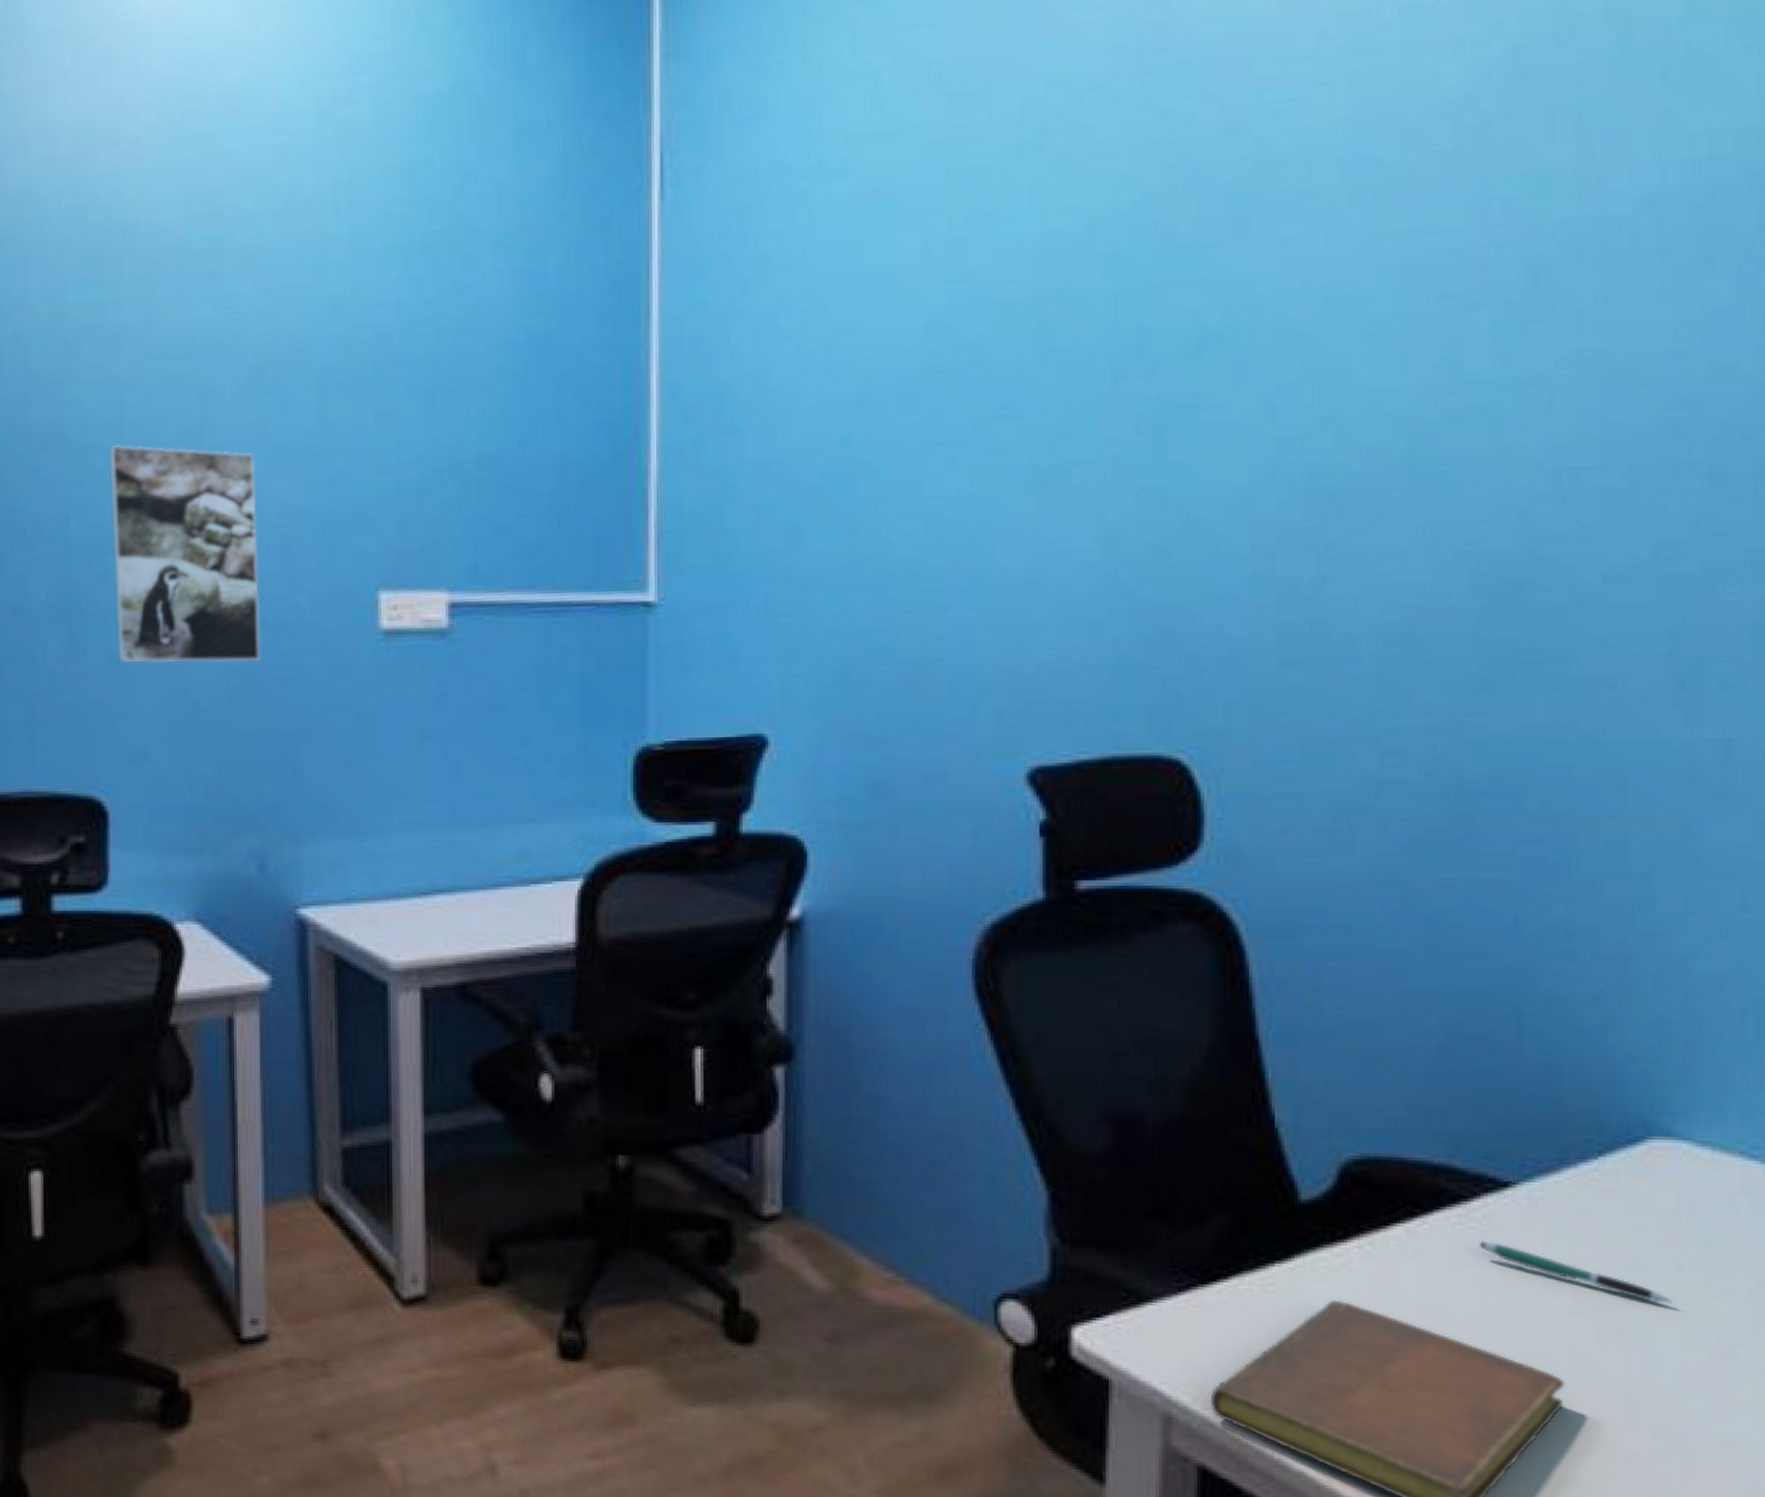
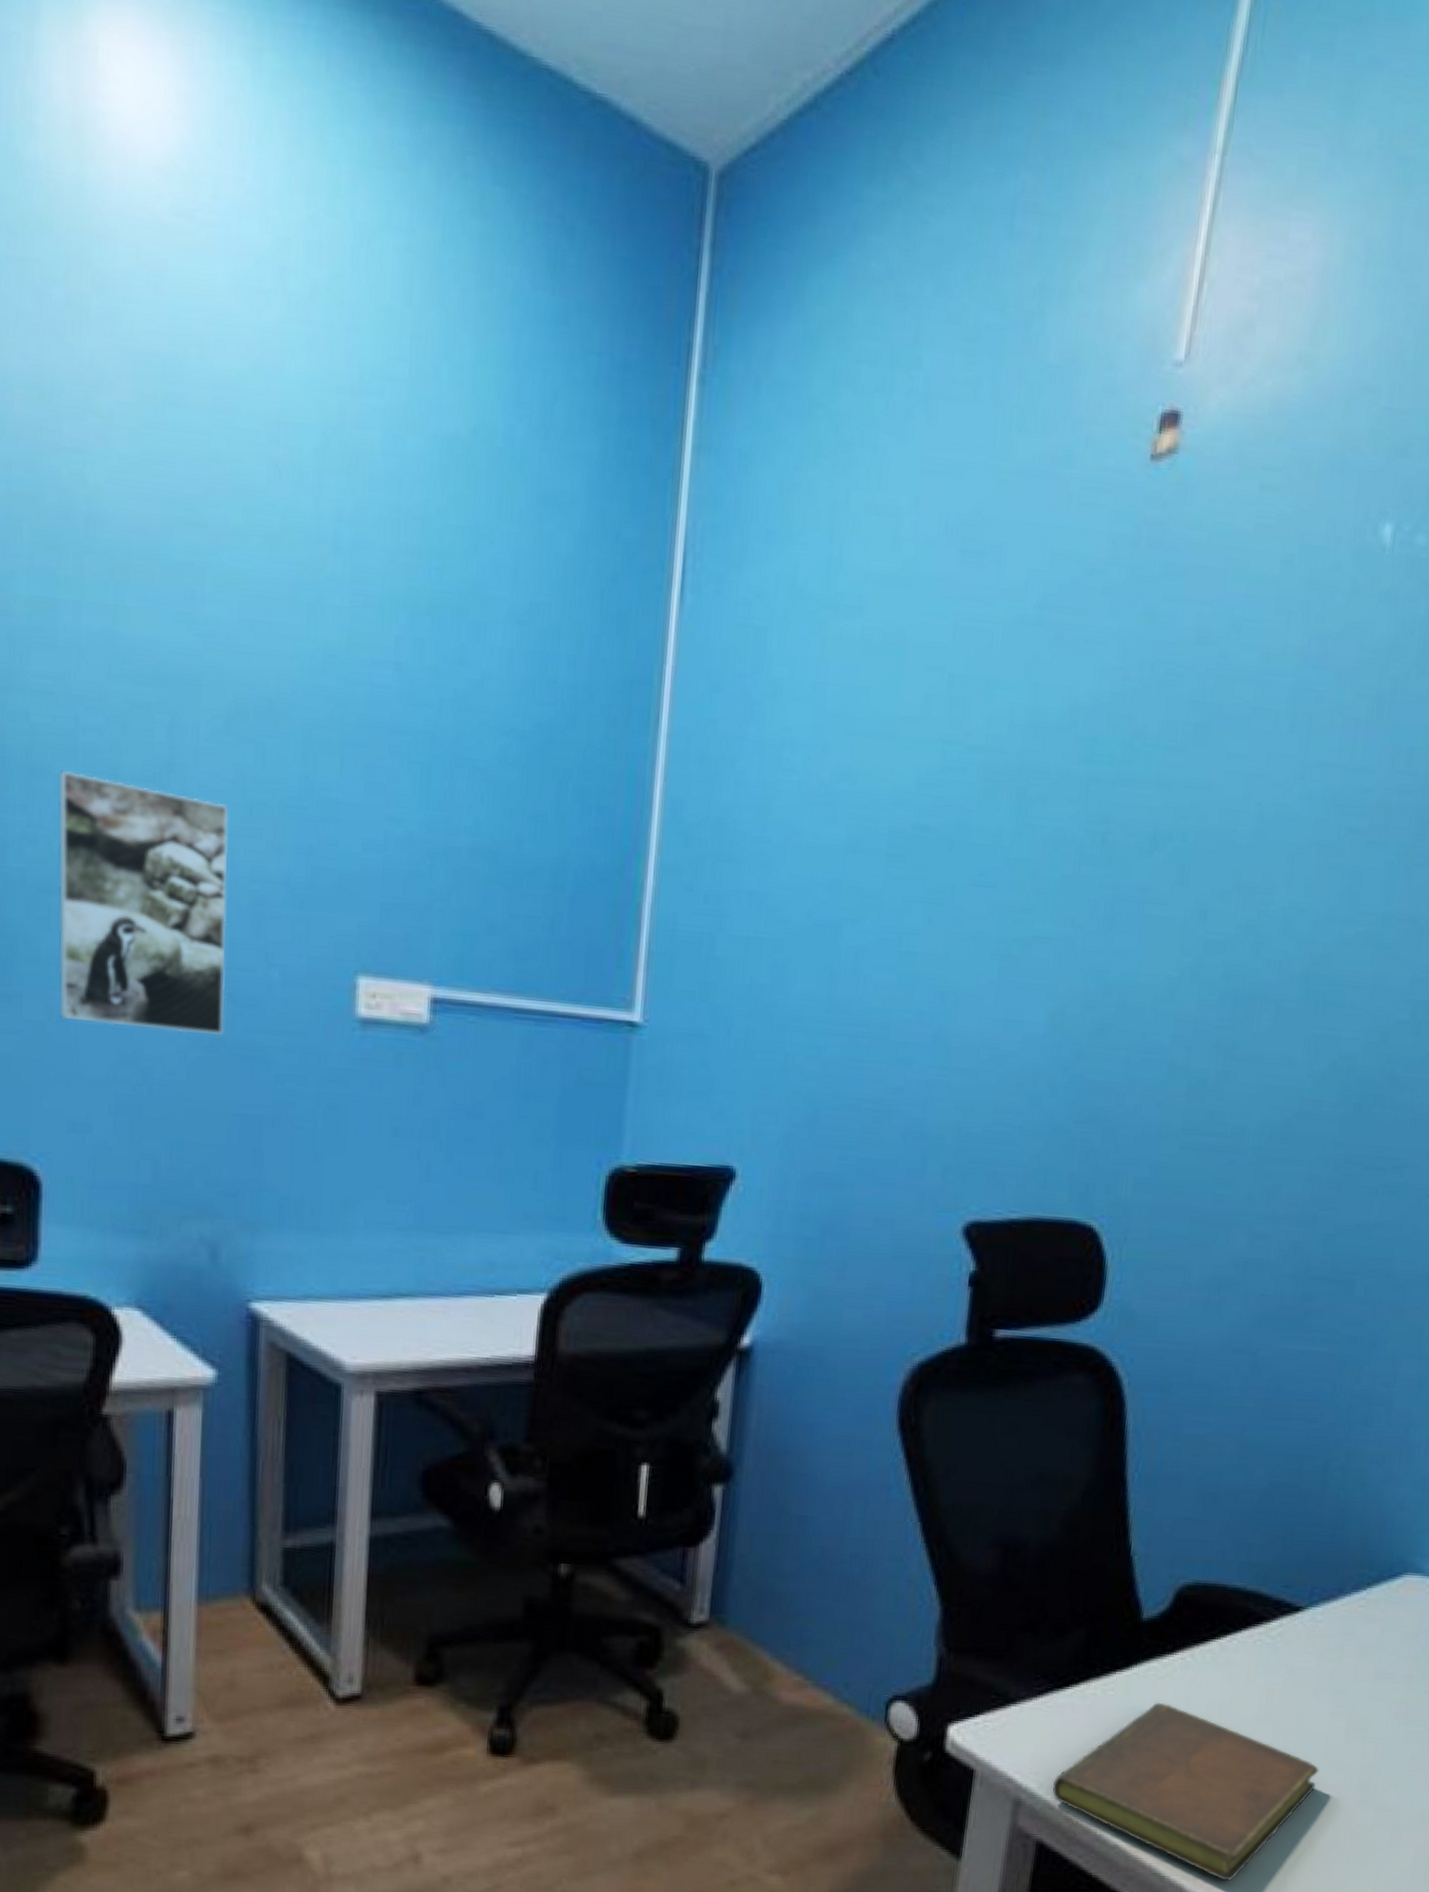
pen: present [1479,1240,1673,1304] -> none [1271,1654,1403,1707]

